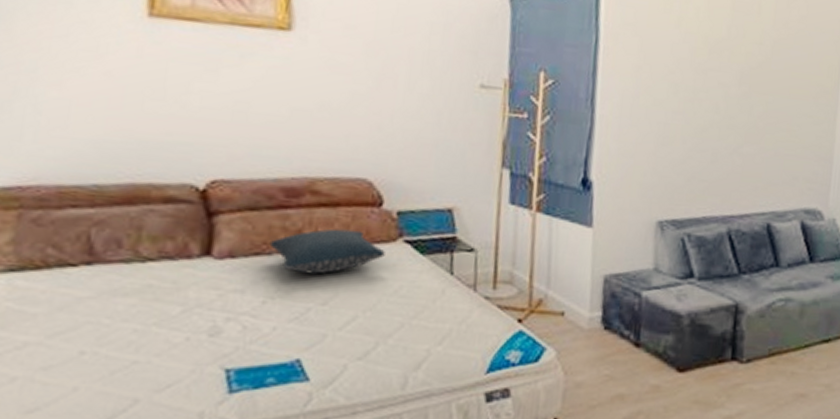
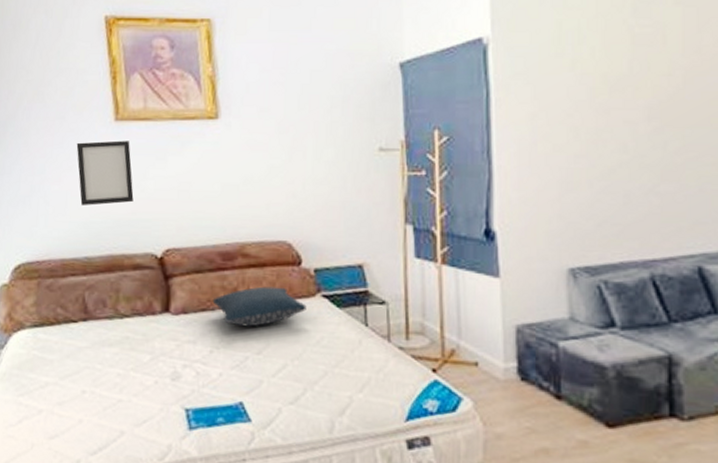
picture frame: none [88,38,170,121] -> present [76,140,134,206]

